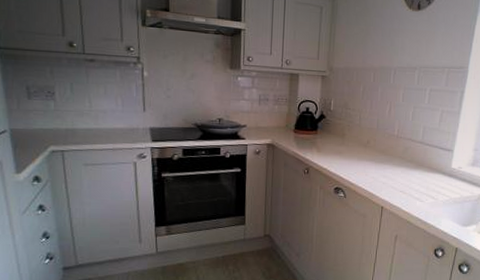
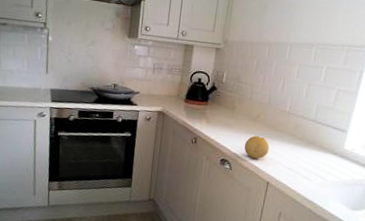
fruit: none [356,161,381,184] -> present [244,135,270,159]

